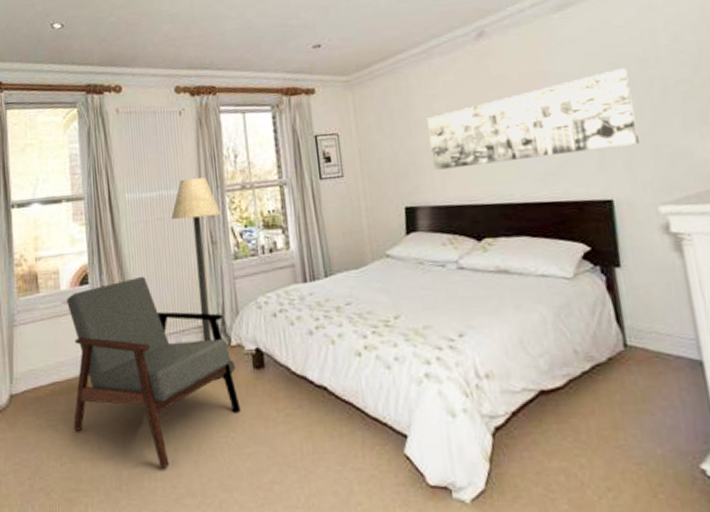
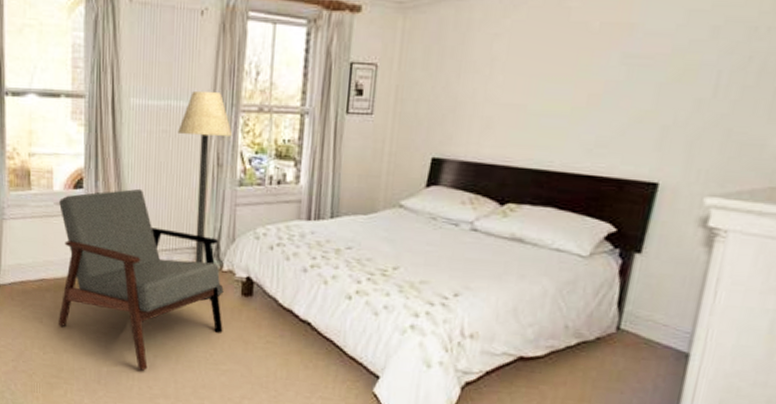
wall art: present [427,68,639,170] -> none [474,34,729,127]

